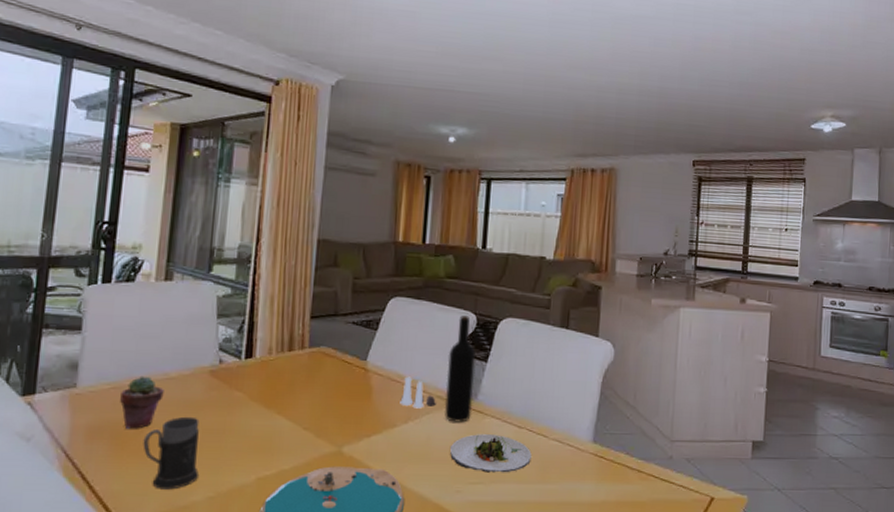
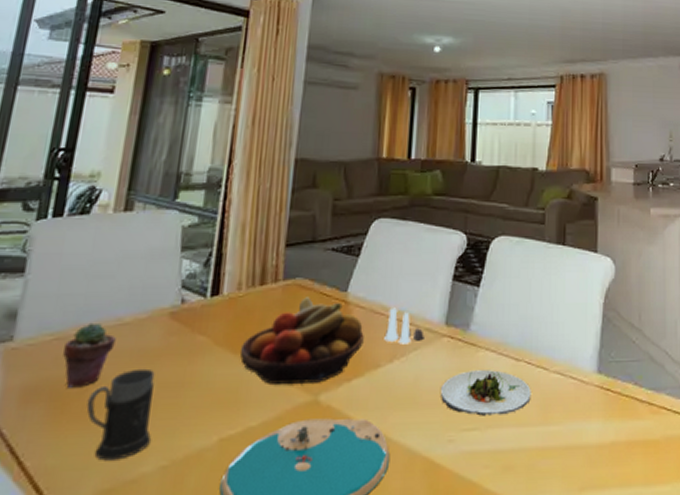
fruit bowl: none [272,363,382,438] -> present [239,297,364,385]
wine bottle: present [444,314,477,423] -> none [433,234,468,358]

